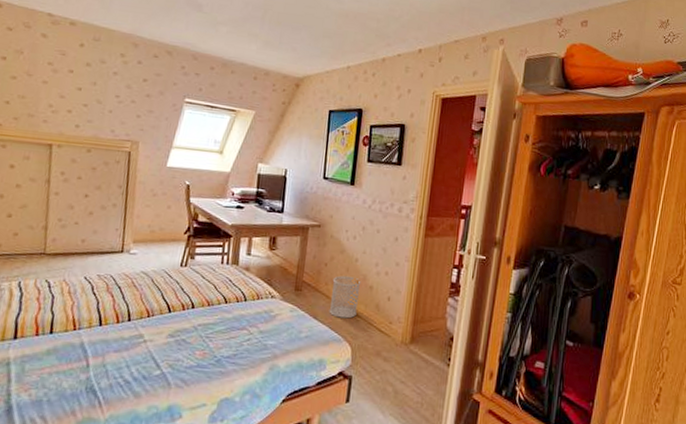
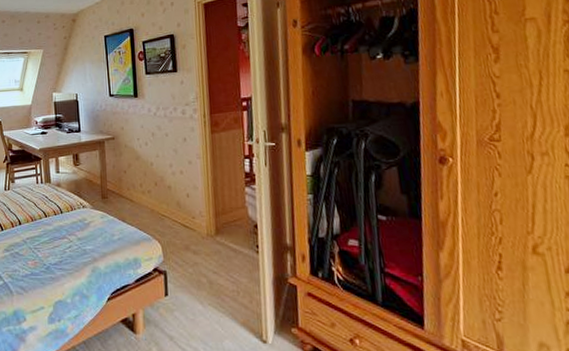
wastebasket: present [329,275,361,319] -> none [133,179,160,219]

